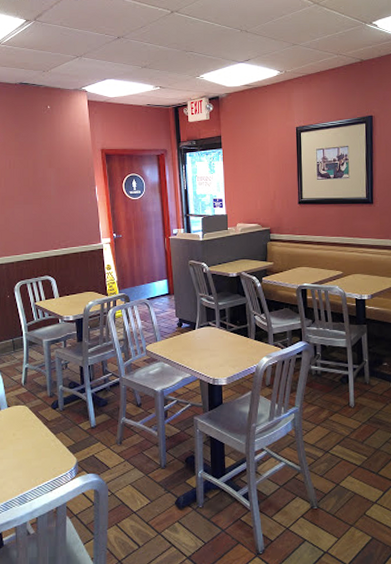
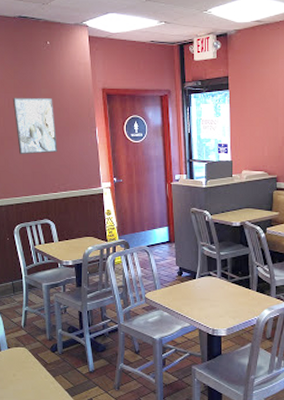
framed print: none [13,158,58,214] -> present [12,97,58,155]

